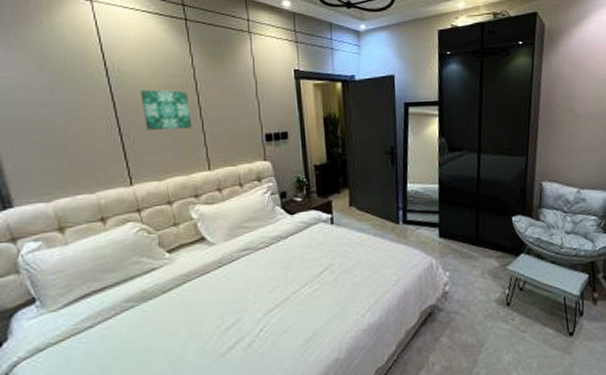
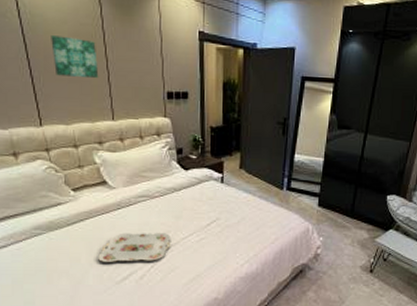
serving tray: none [199,287,280,332] -> present [98,232,170,262]

